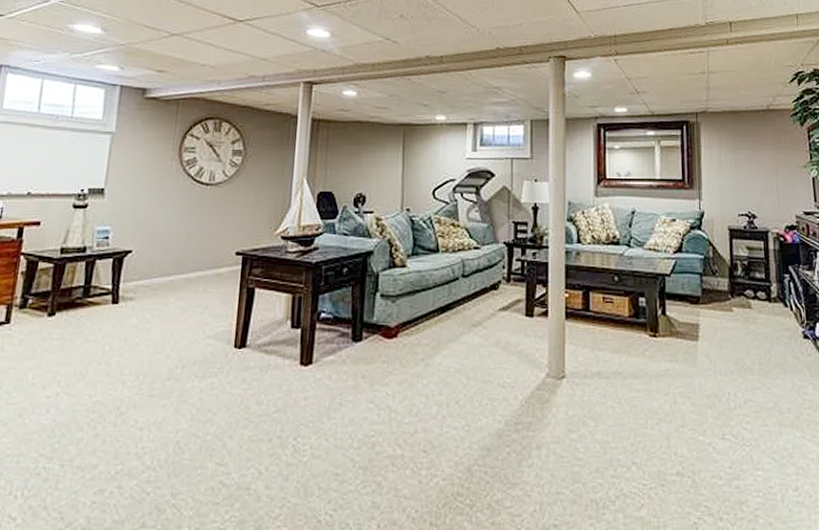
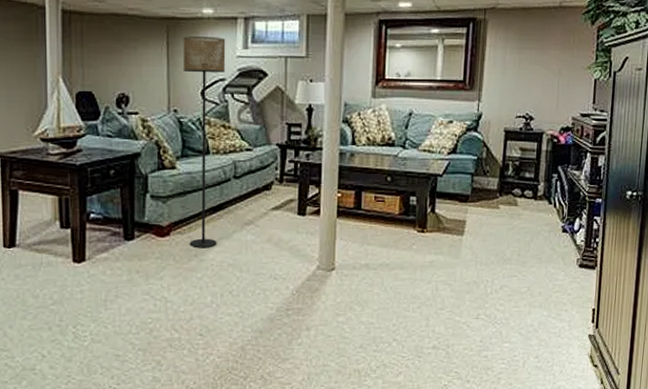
floor lamp: none [416,141,457,352] -> present [183,36,226,248]

